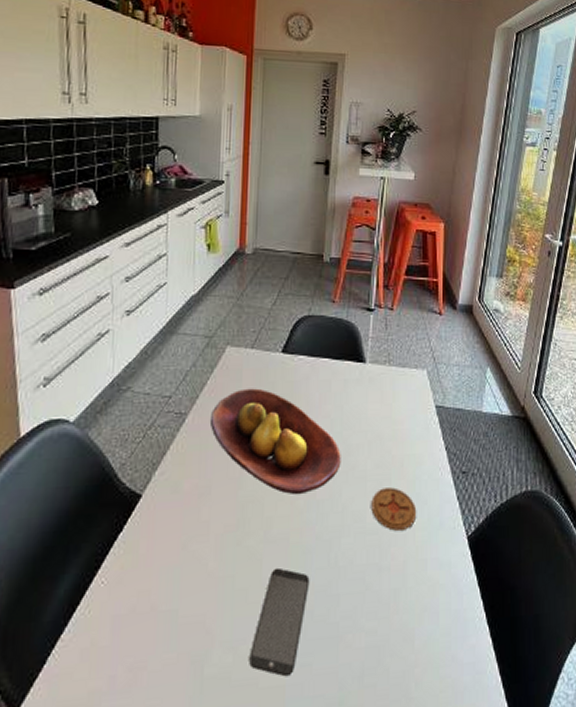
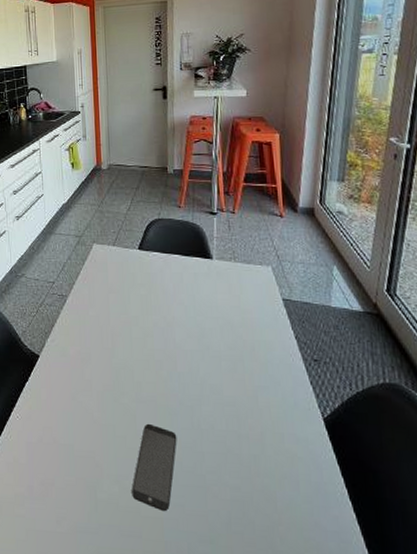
fruit bowl: present [209,388,341,495] -> none [85,278,197,367]
coaster: present [371,487,417,531] -> none [227,367,271,406]

